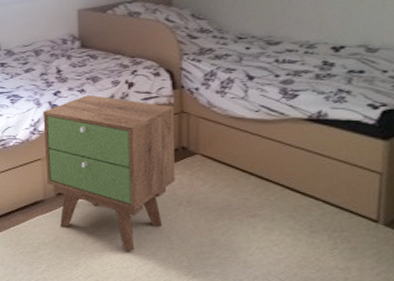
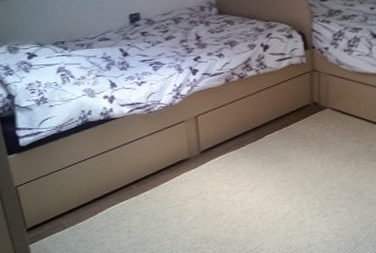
nightstand: present [43,95,175,251] -> none [185,59,308,198]

